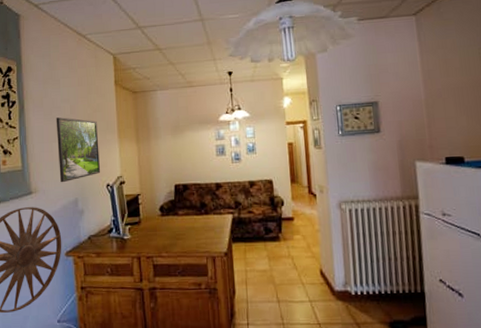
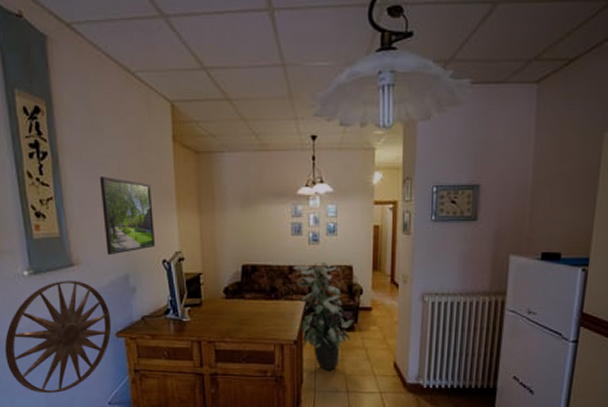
indoor plant: none [219,177,279,281] -> present [292,261,355,371]

